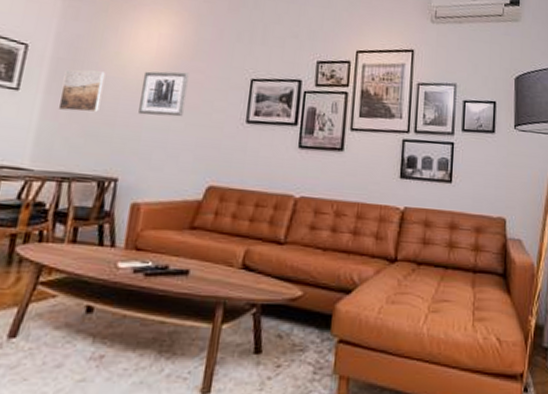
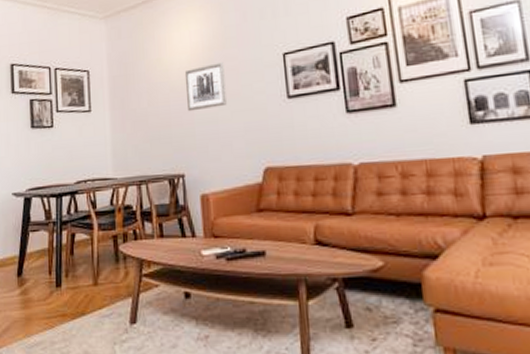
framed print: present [58,70,106,113] -> none [121,80,155,122]

